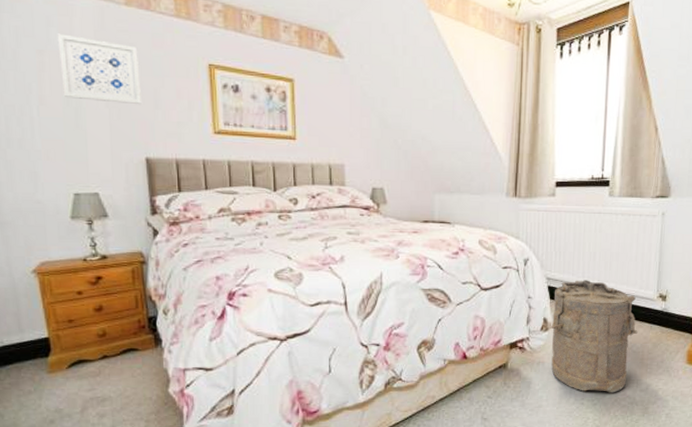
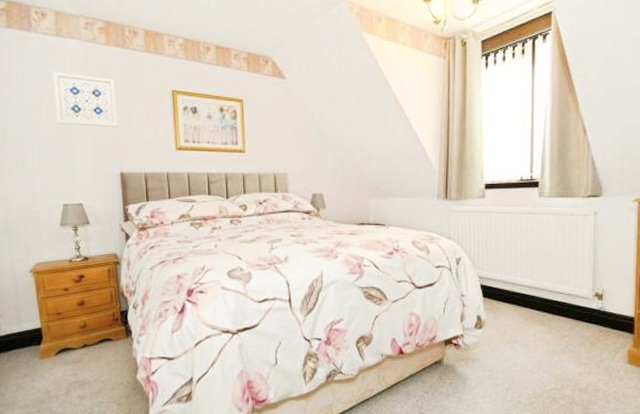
laundry hamper: present [550,280,638,394] -> none [484,279,574,393]

